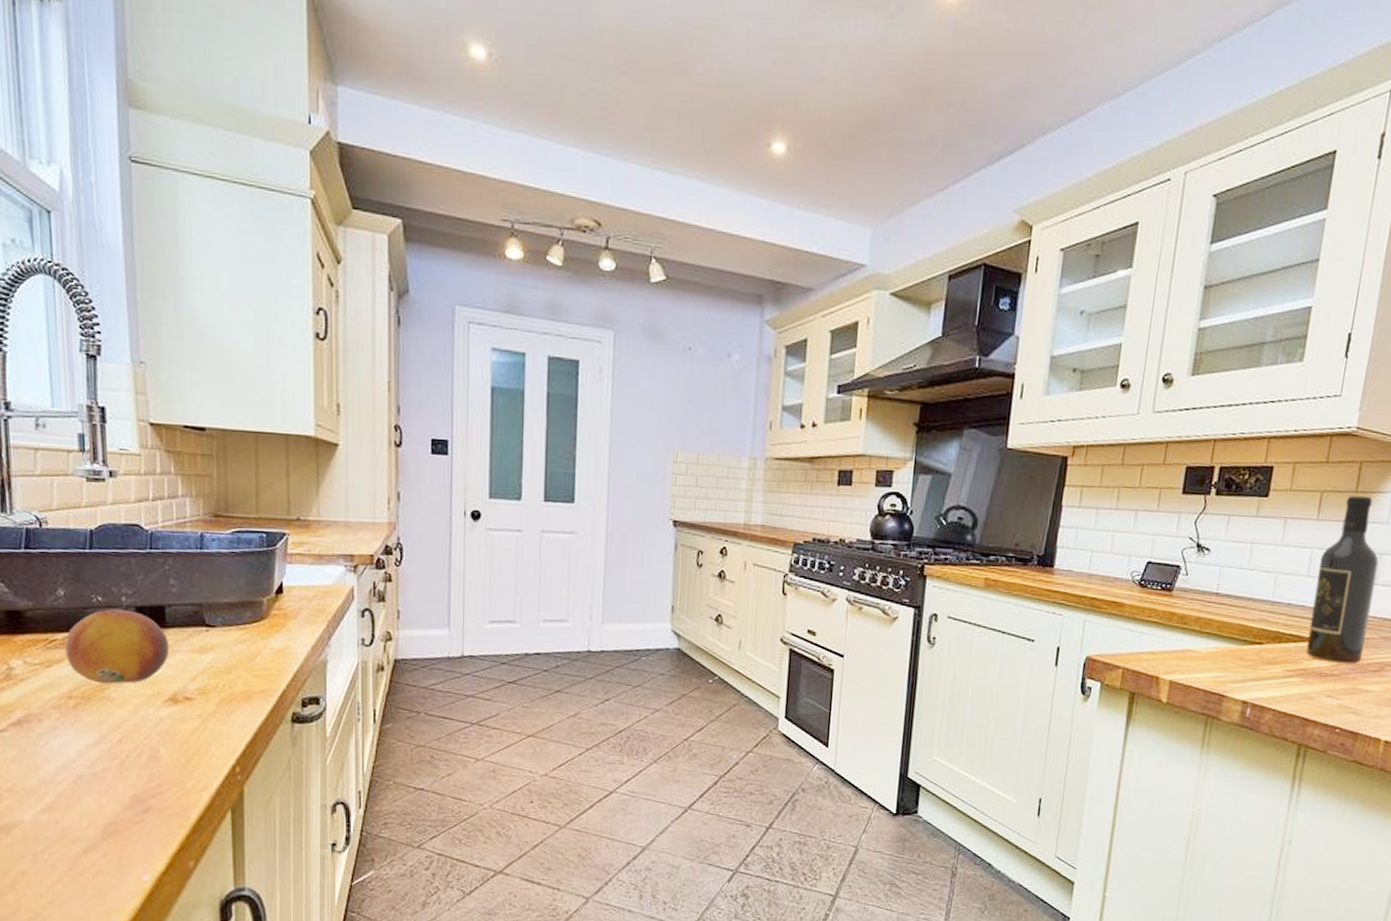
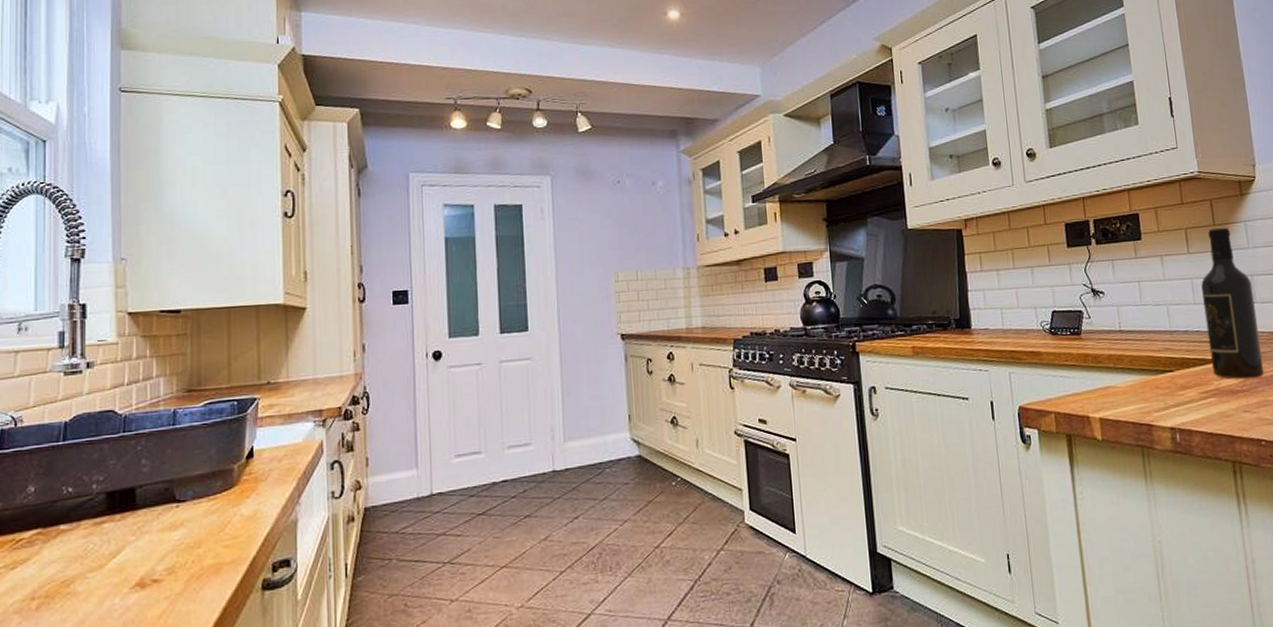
fruit: present [64,609,169,684] -> none [31,497,138,579]

